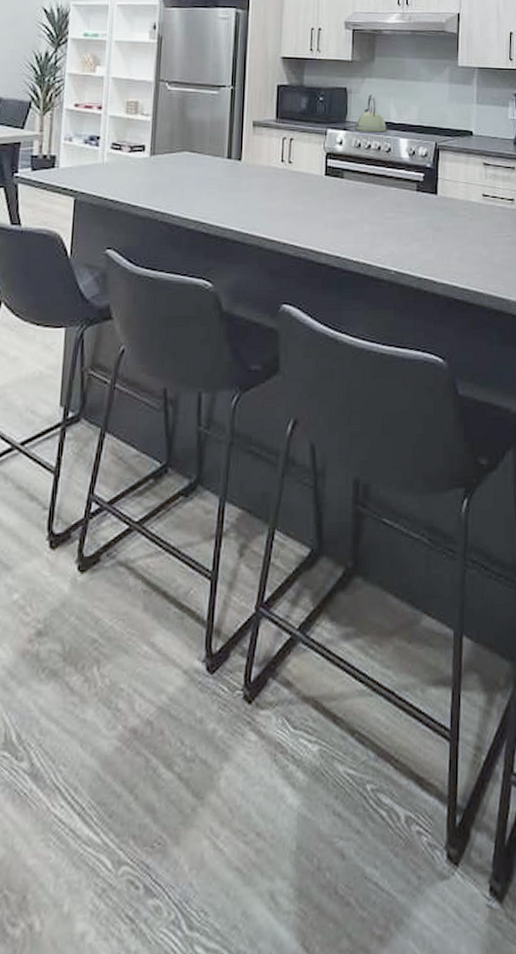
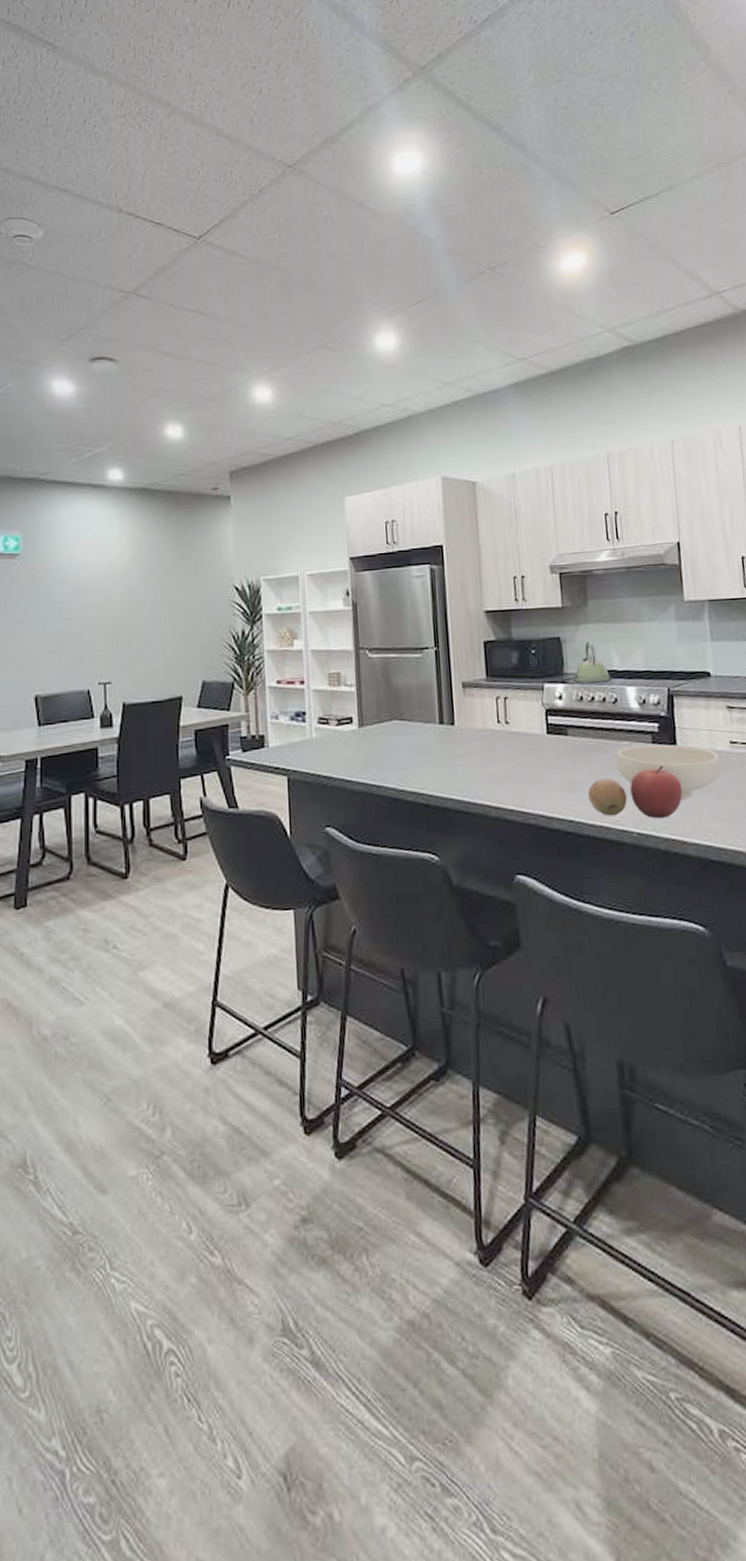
fruit: none [355,219,389,255] -> present [587,778,627,816]
bowl: none [383,192,473,243] -> present [615,744,721,799]
fruit: none [393,211,438,260] -> present [630,765,683,819]

